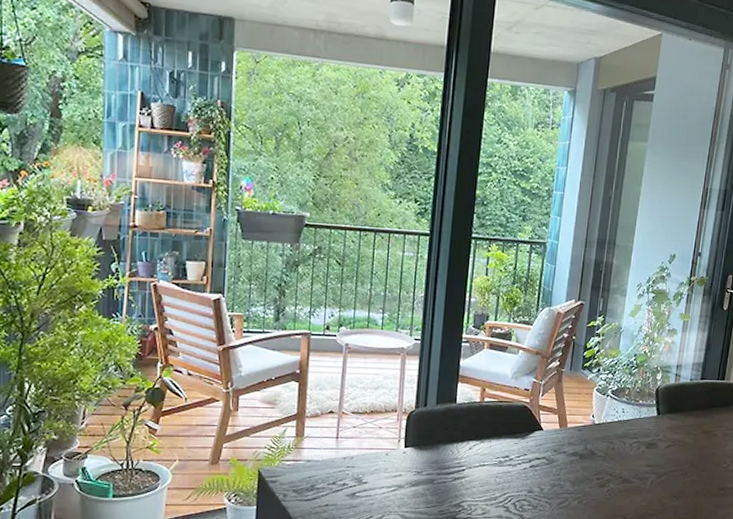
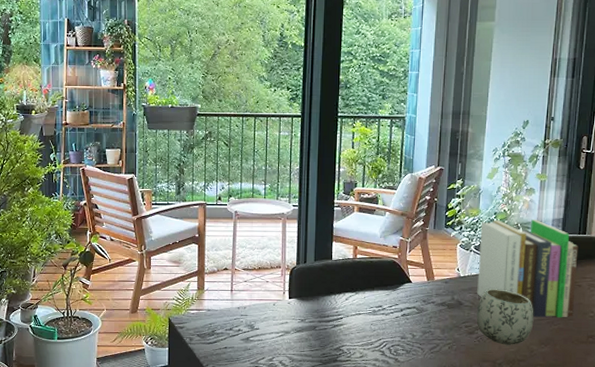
mug: none [608,437,668,499] -> present [476,289,534,345]
books: none [611,362,717,469] -> present [477,220,579,318]

